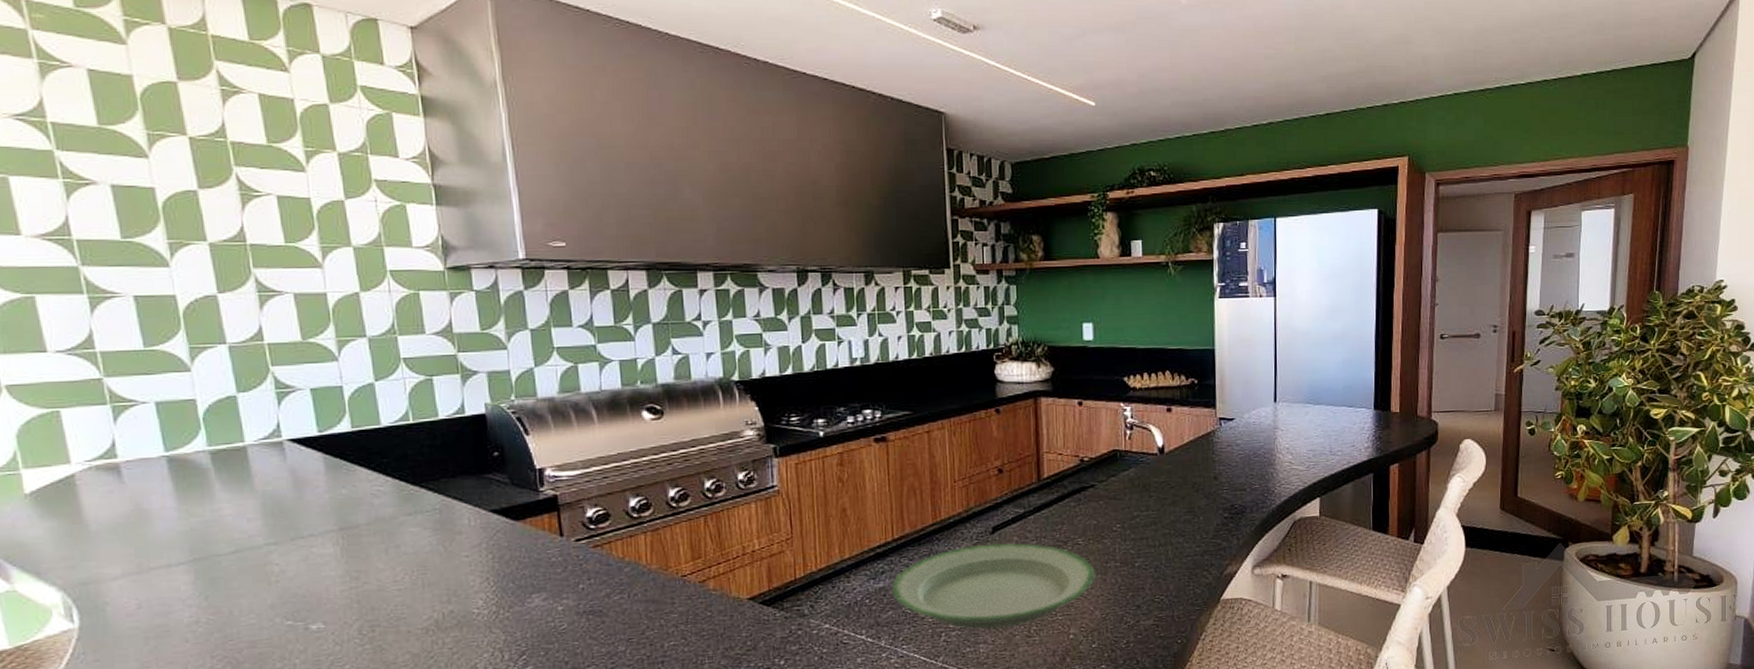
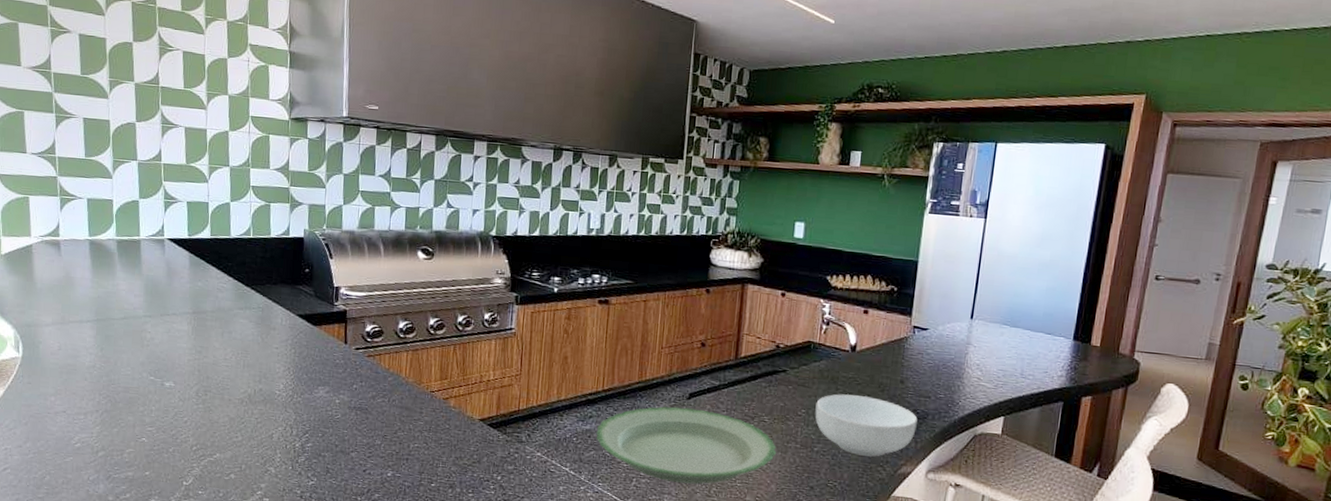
cereal bowl: none [1130,499,1236,563] -> present [815,394,918,457]

